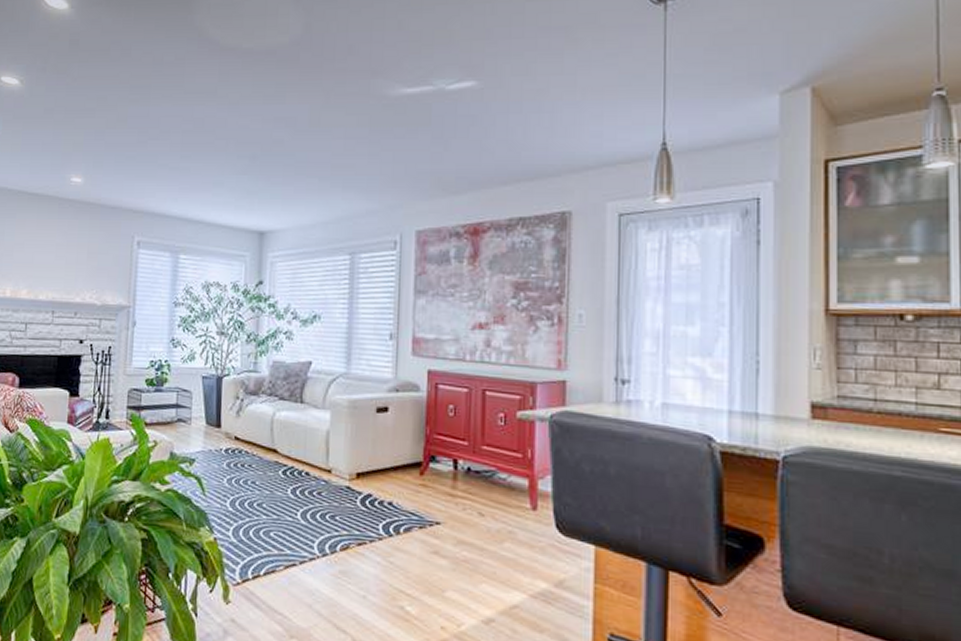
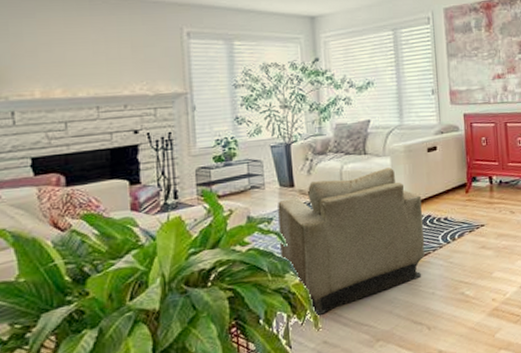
armchair: none [199,423,363,587] -> present [278,167,425,317]

